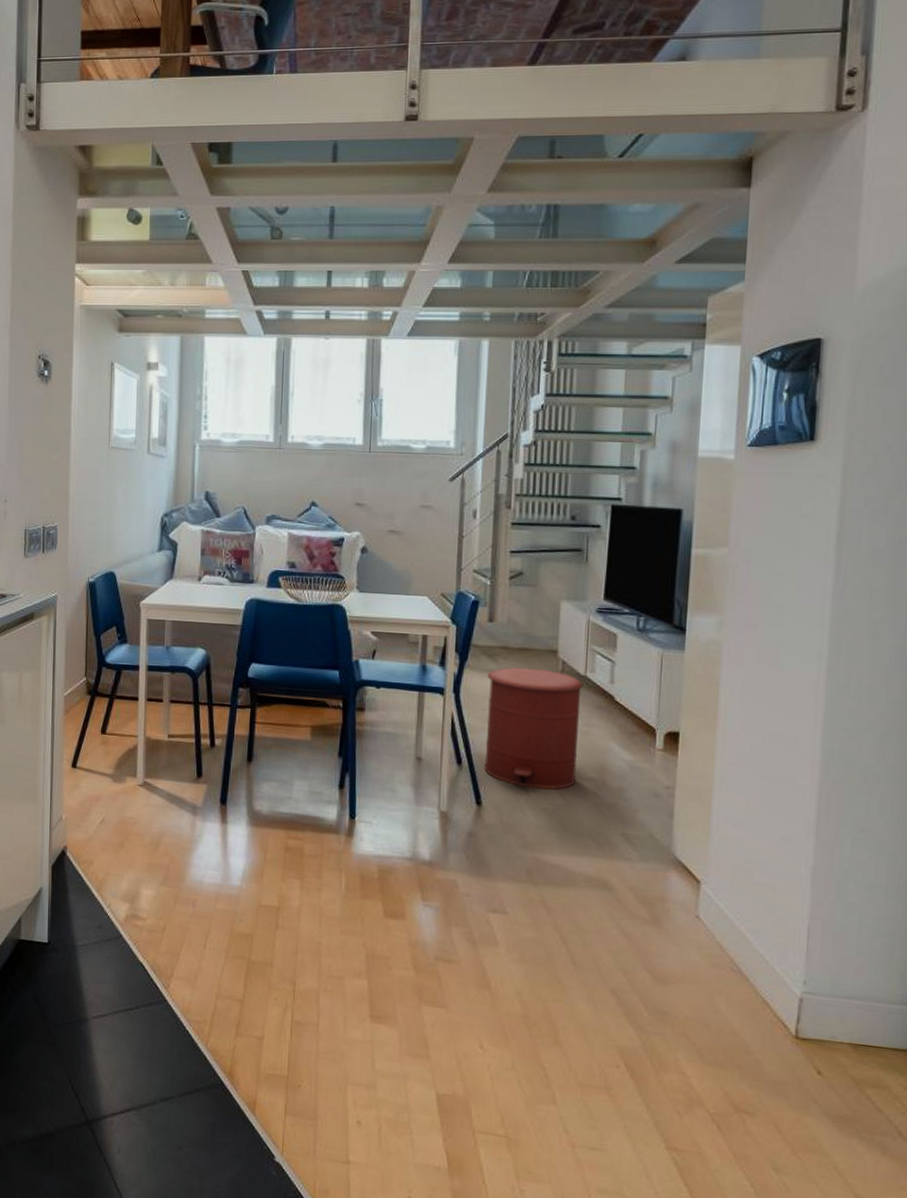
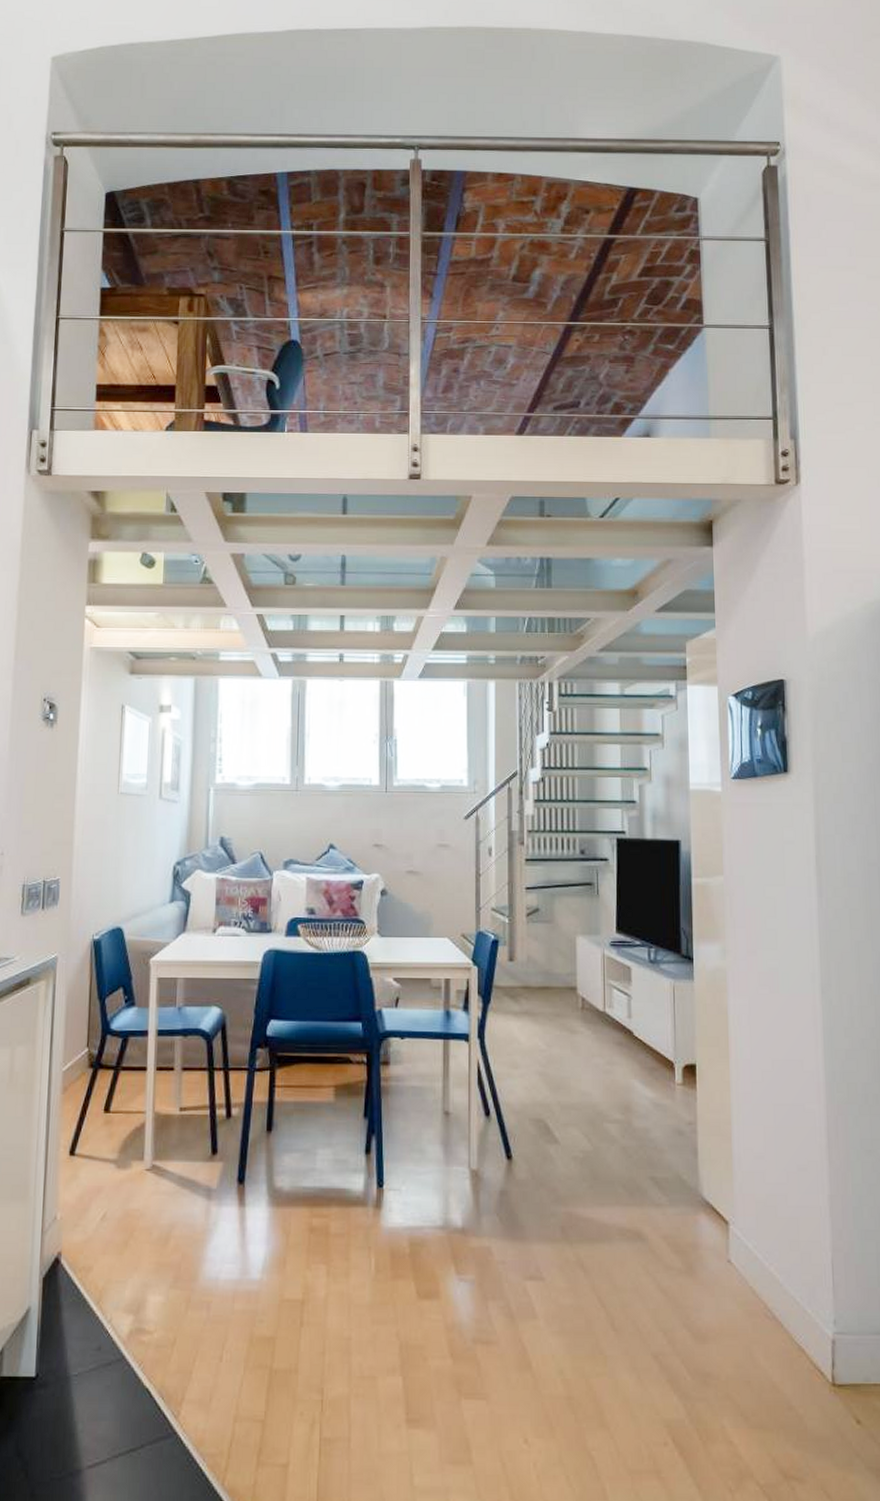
trash can: present [484,667,583,790] -> none [511,1007,603,1136]

